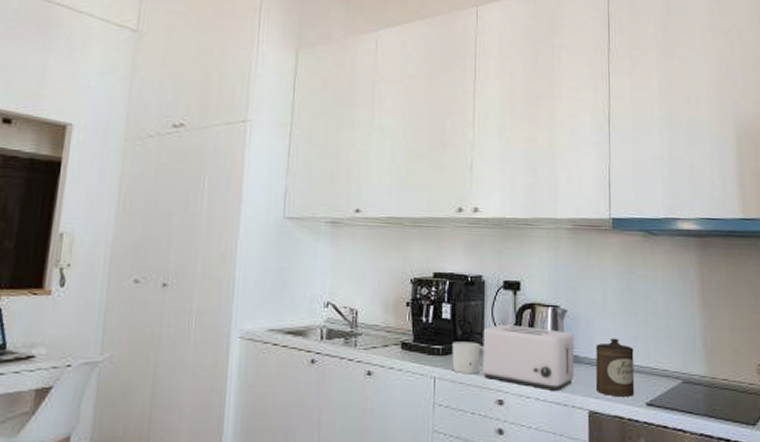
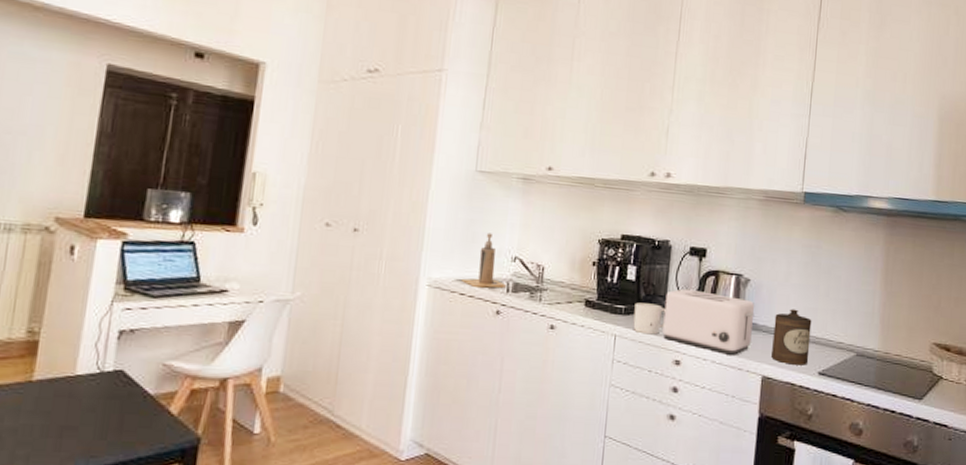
soap dispenser: none [274,279,319,336] -> present [461,232,506,288]

